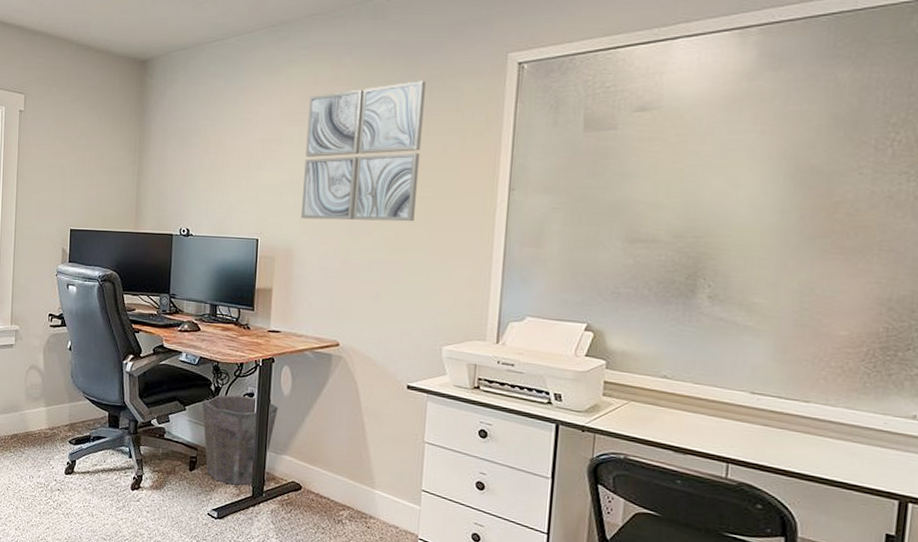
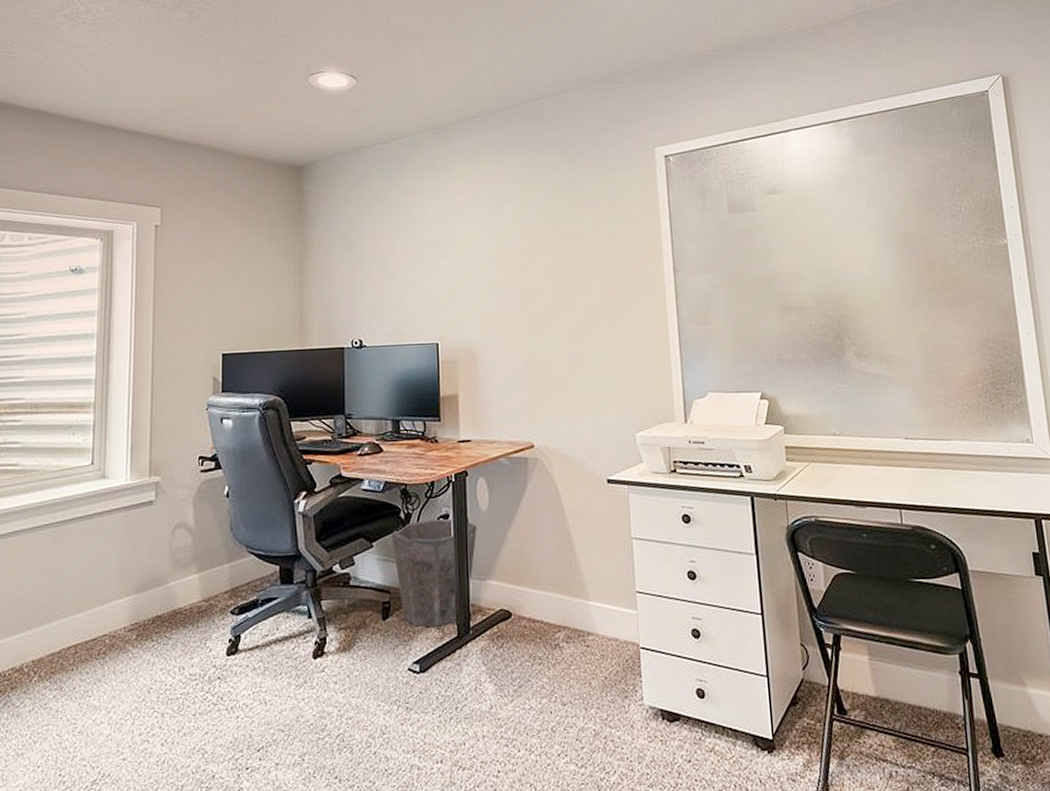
wall art: present [300,81,426,222] -> none [477,175,592,318]

